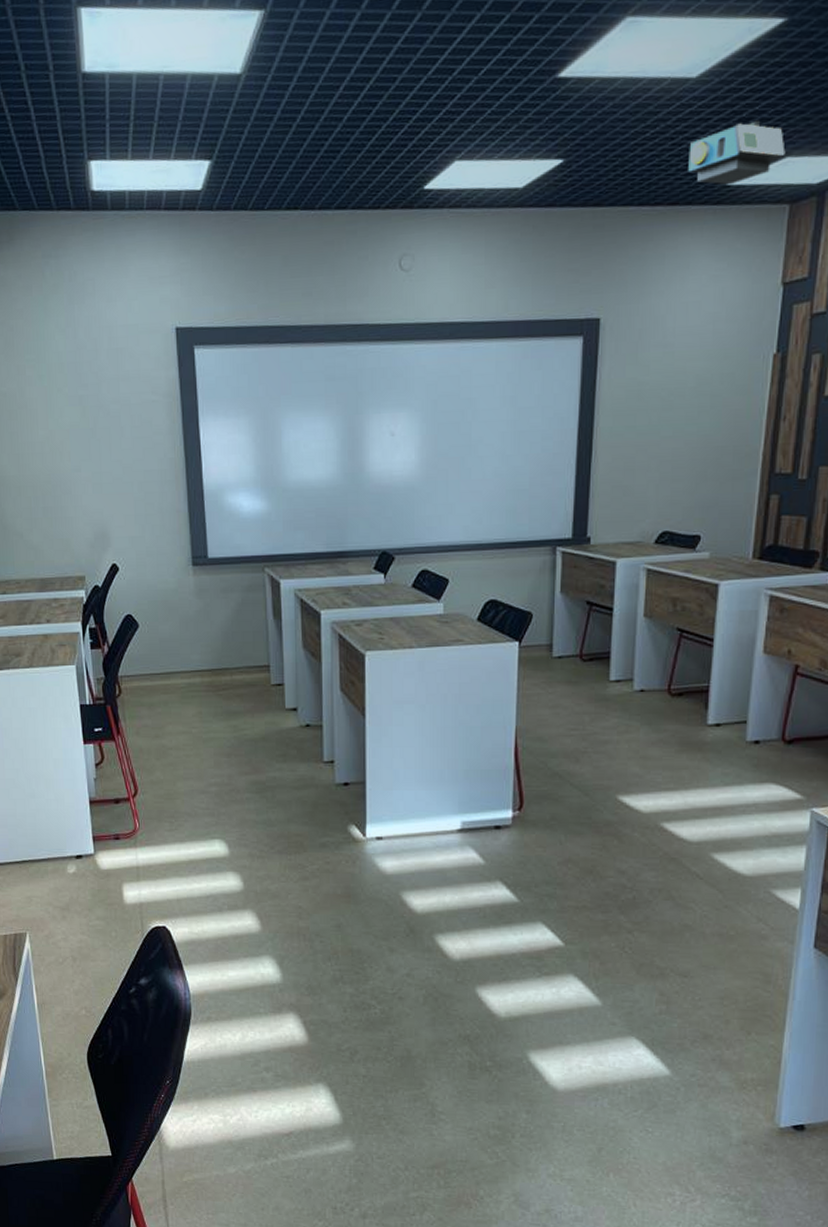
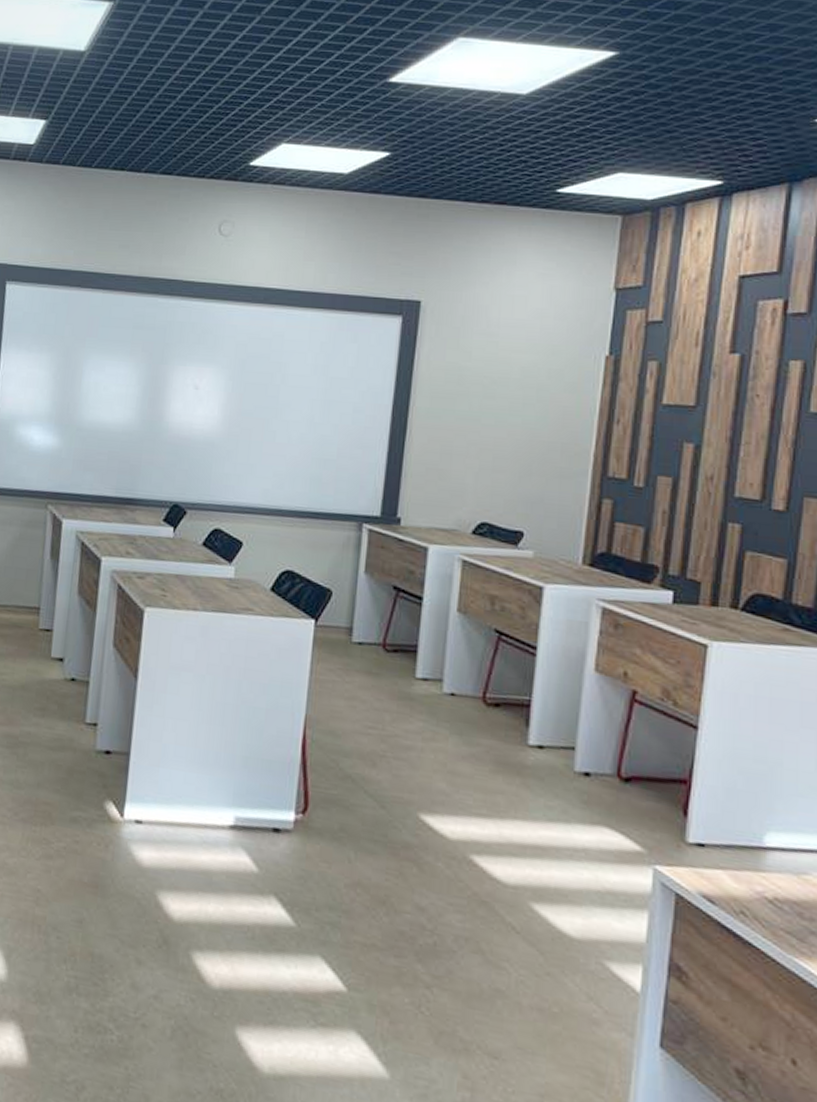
projector: present [688,120,786,185] -> none [516,137,618,192]

